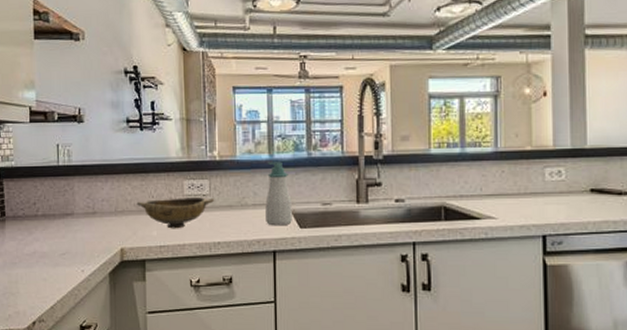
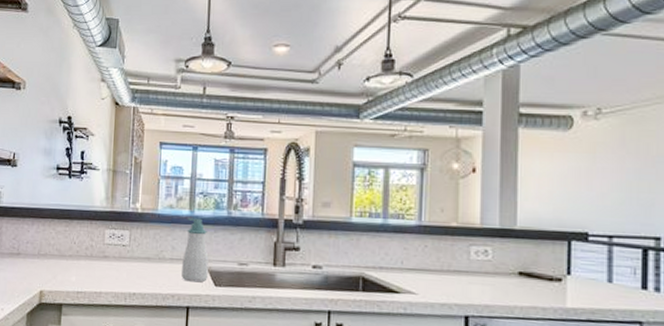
bowl: present [136,197,214,229] -> none [58,246,133,277]

